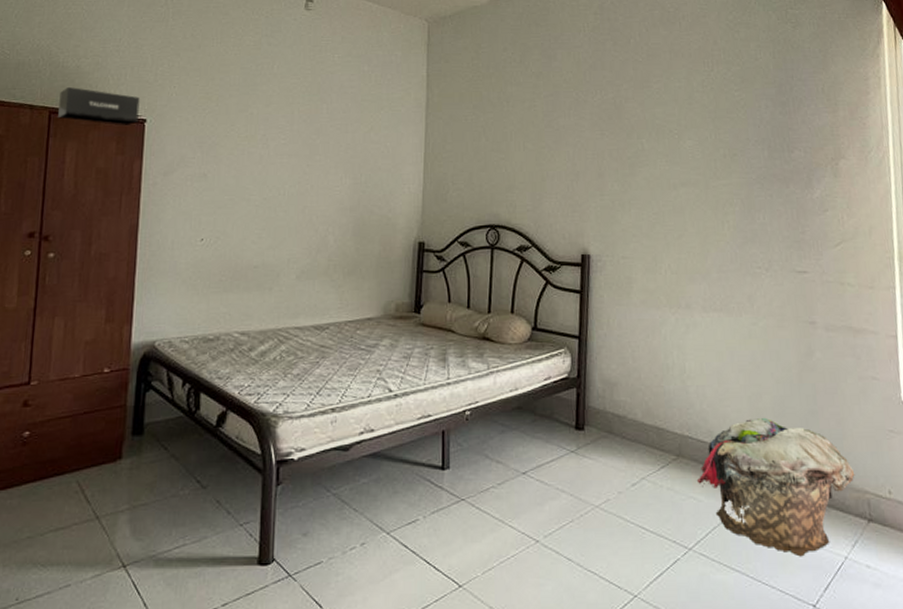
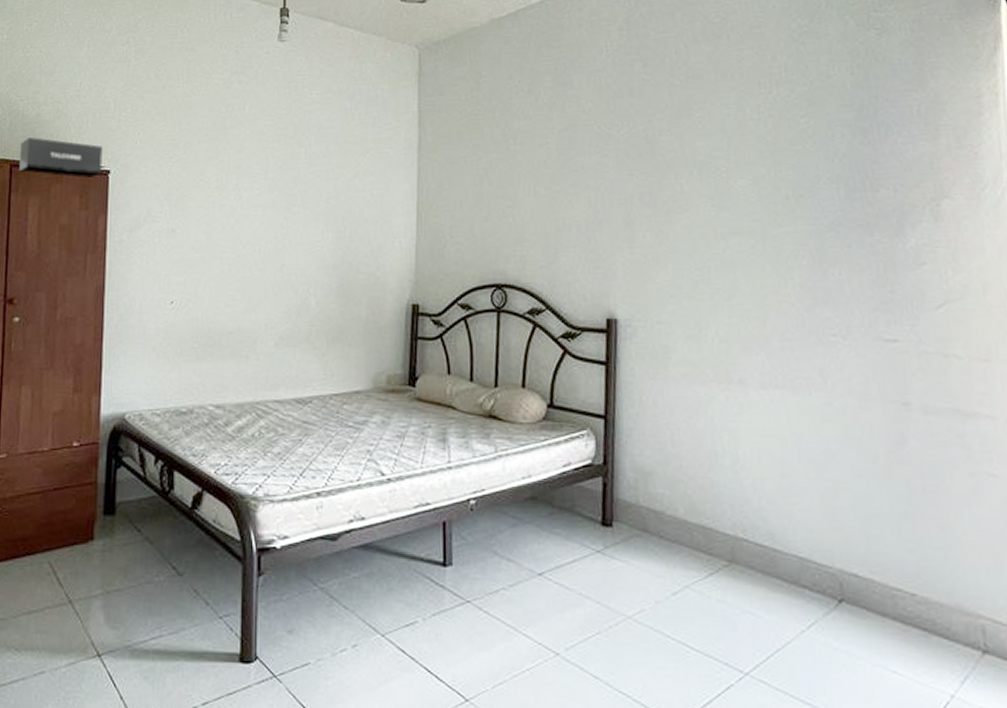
laundry basket: present [696,417,855,557] -> none [754,518,965,692]

